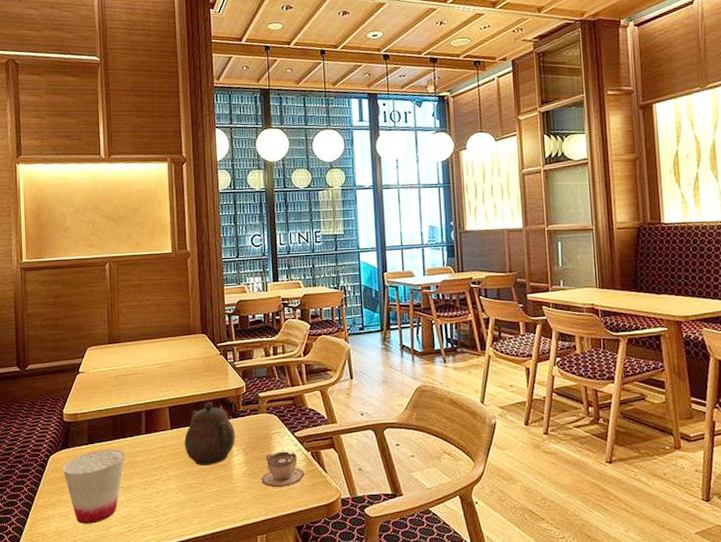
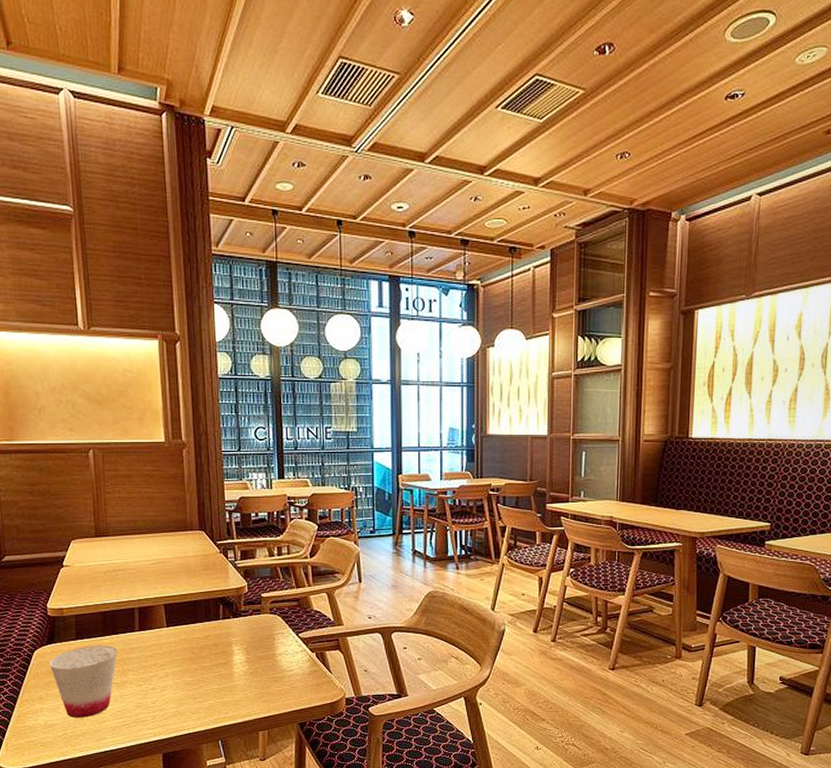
teapot: present [184,401,235,465] -> none [182,600,236,663]
teacup: present [261,451,305,488] -> none [264,651,309,687]

